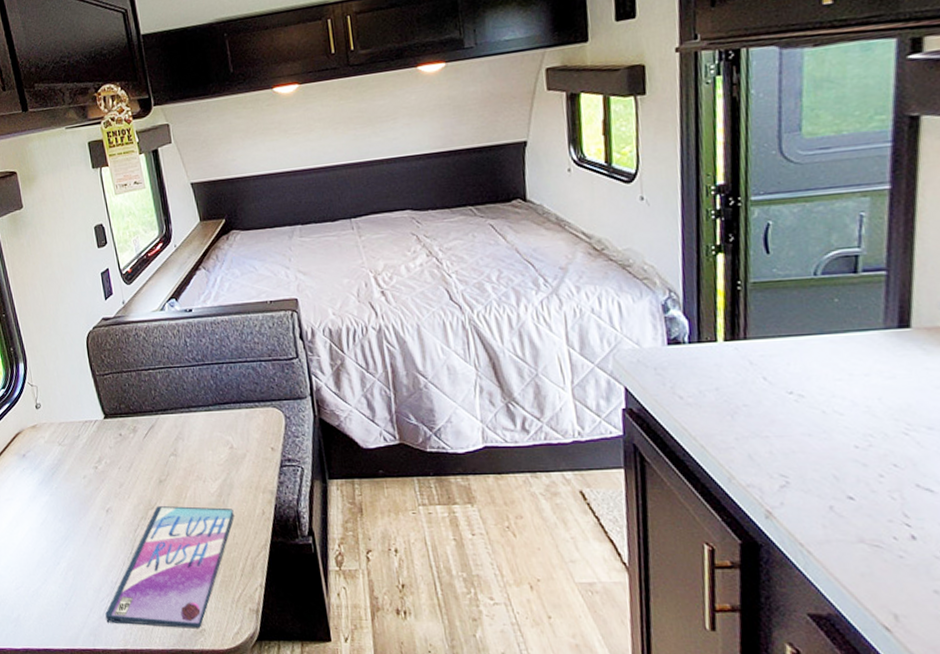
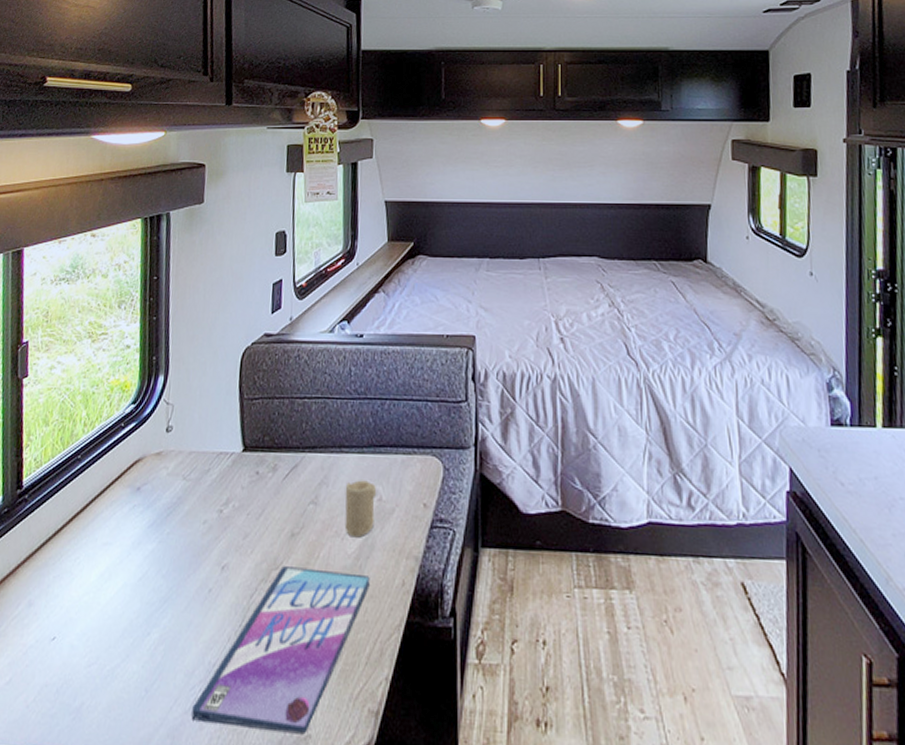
candle: none [199,433,230,480] -> present [344,480,377,538]

